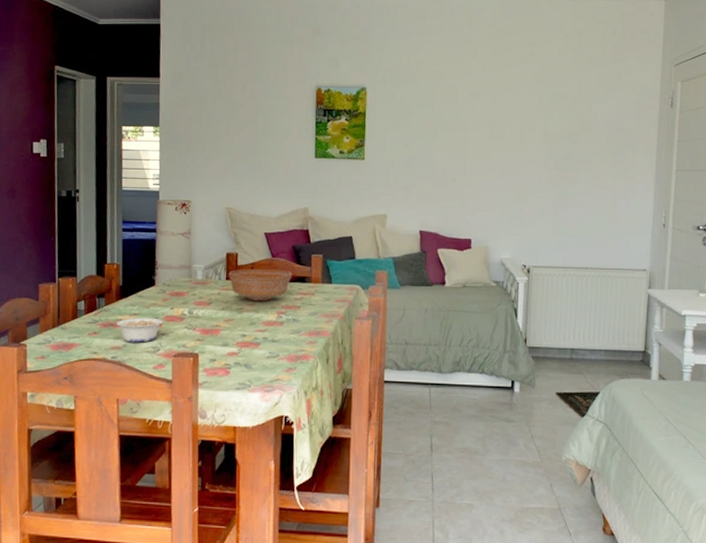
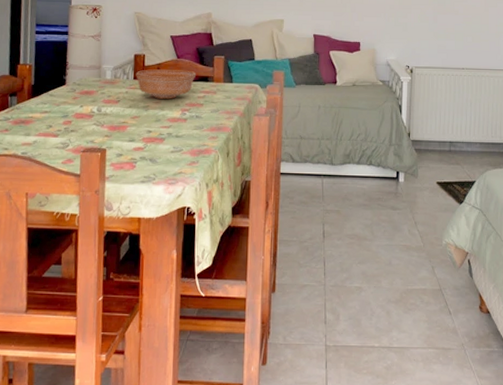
legume: present [111,317,163,343] -> none [22,115,73,139]

